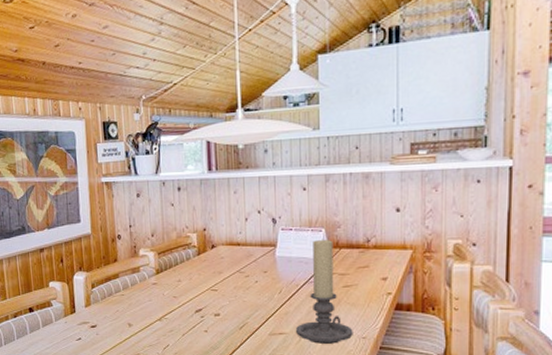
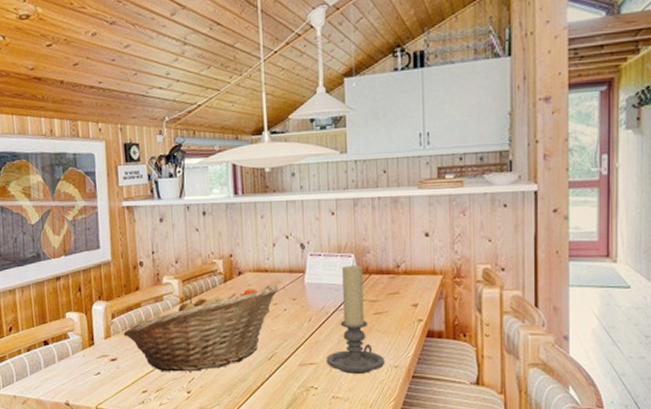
fruit basket: none [102,257,250,339] -> present [123,284,278,372]

